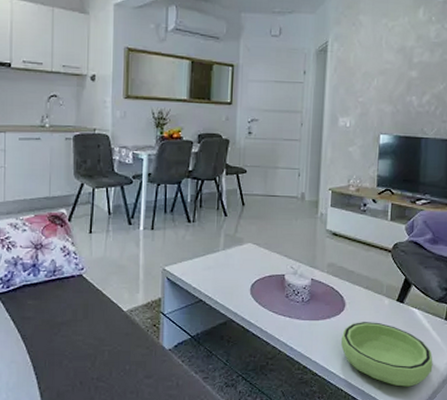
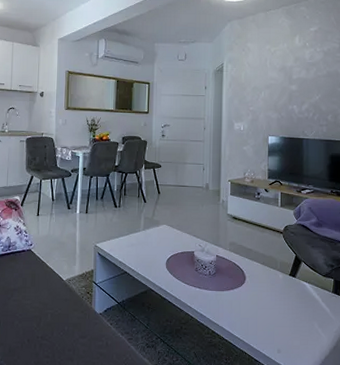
bowl: present [340,322,433,387] -> none [243,293,324,352]

